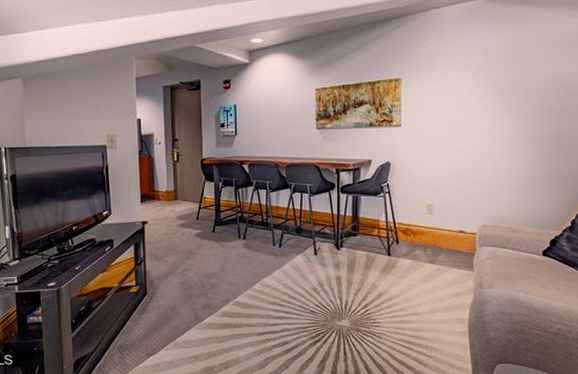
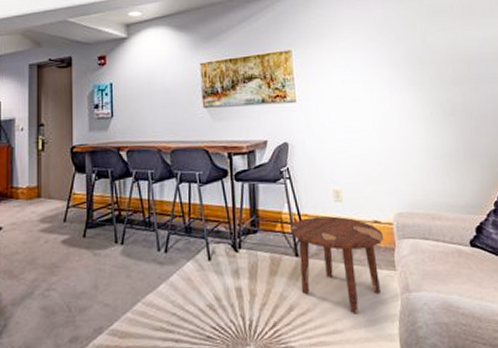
side table: none [386,225,467,302] -> present [291,216,384,314]

